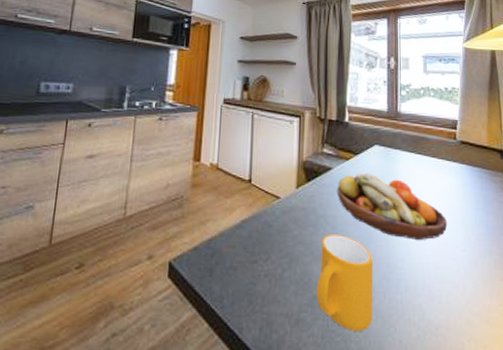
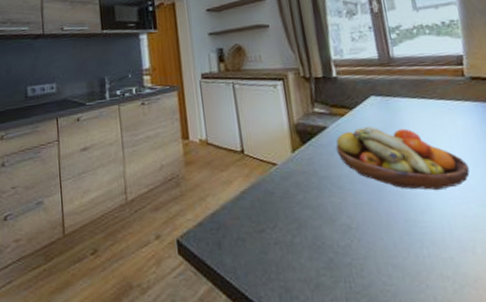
mug: present [316,233,373,331] -> none [328,193,400,291]

